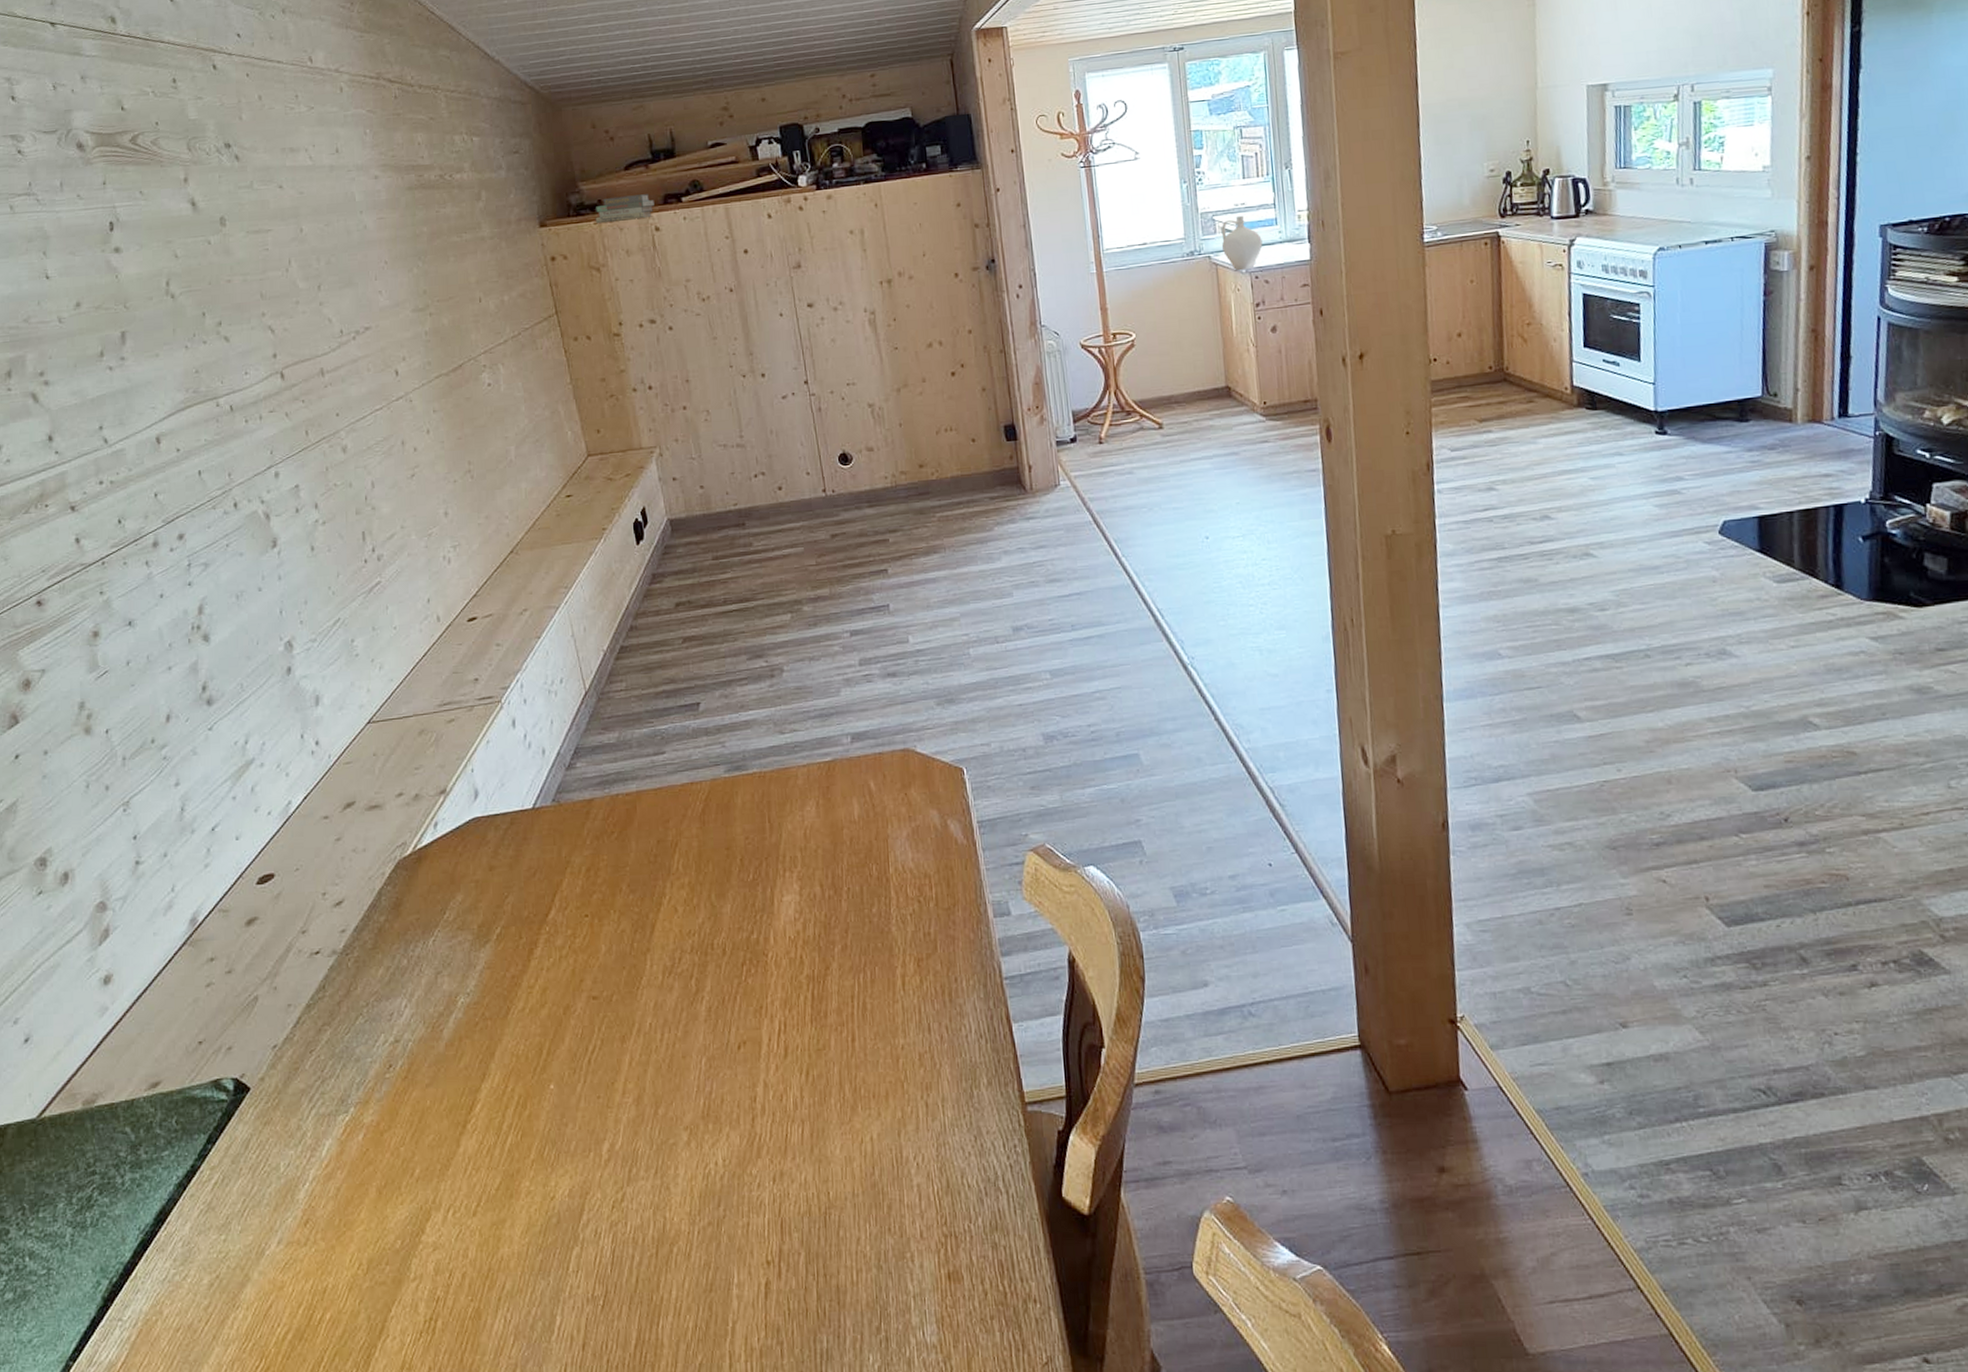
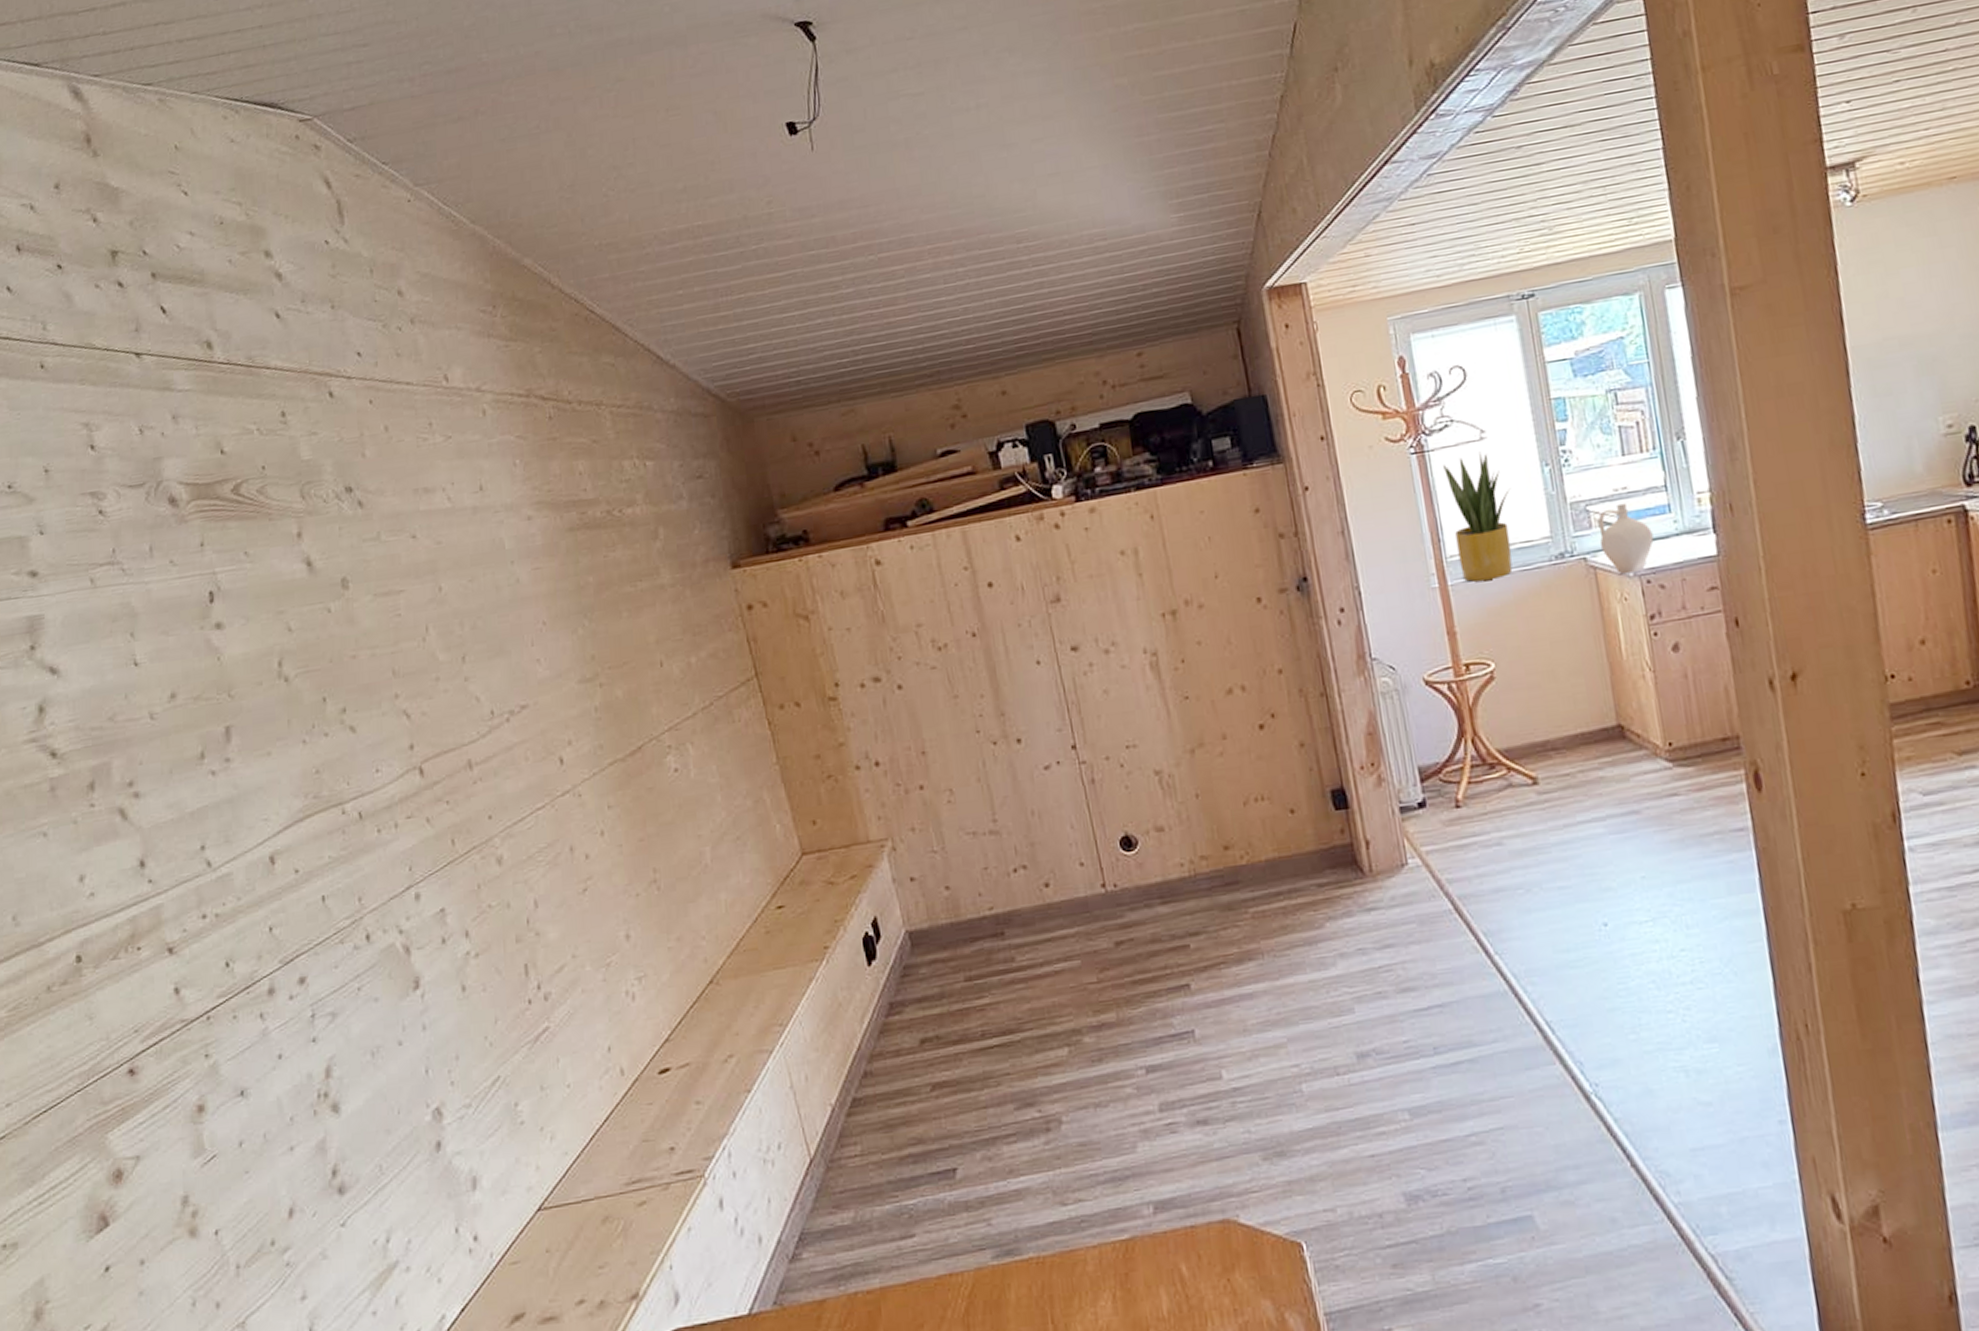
books: present [595,194,654,224] -> none [800,519,873,560]
planter: none [1105,169,1156,271] -> present [1443,451,1513,582]

